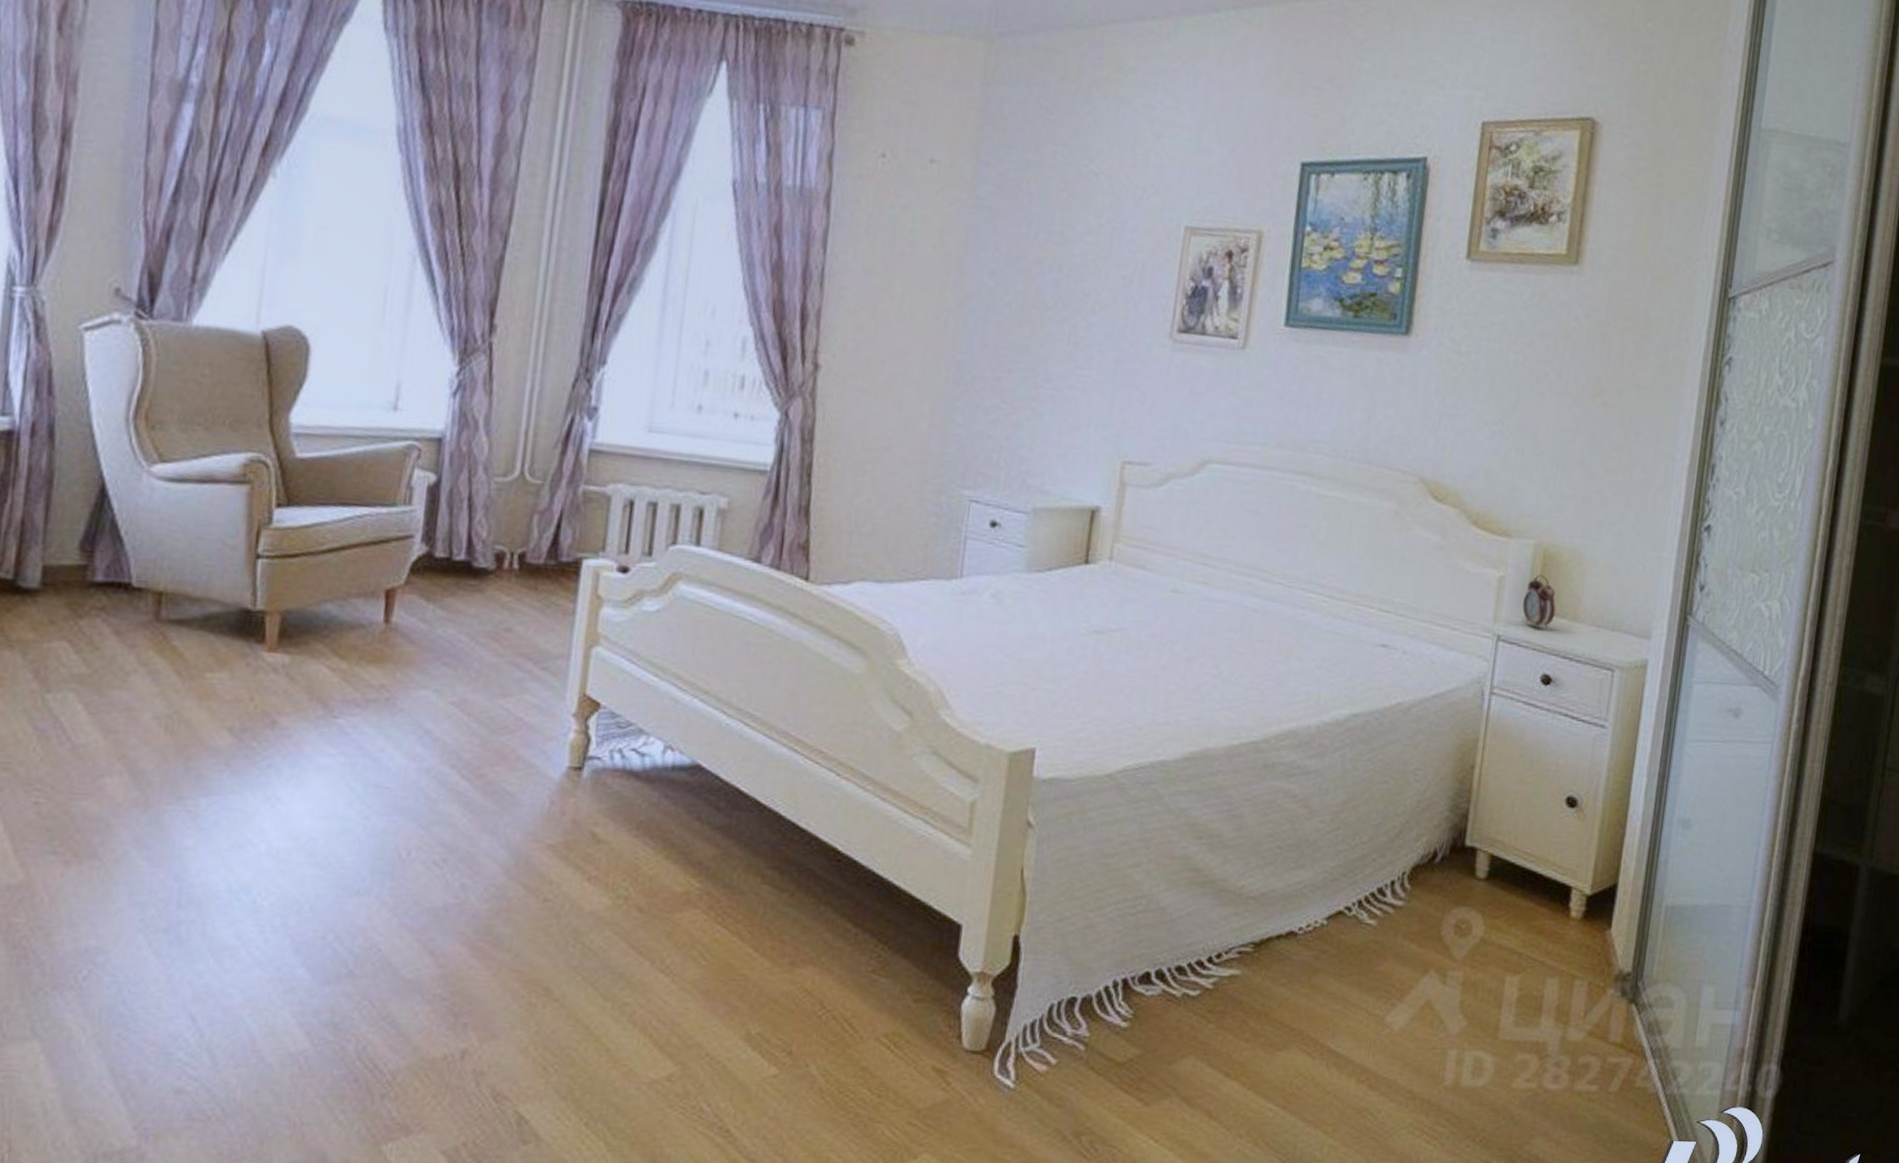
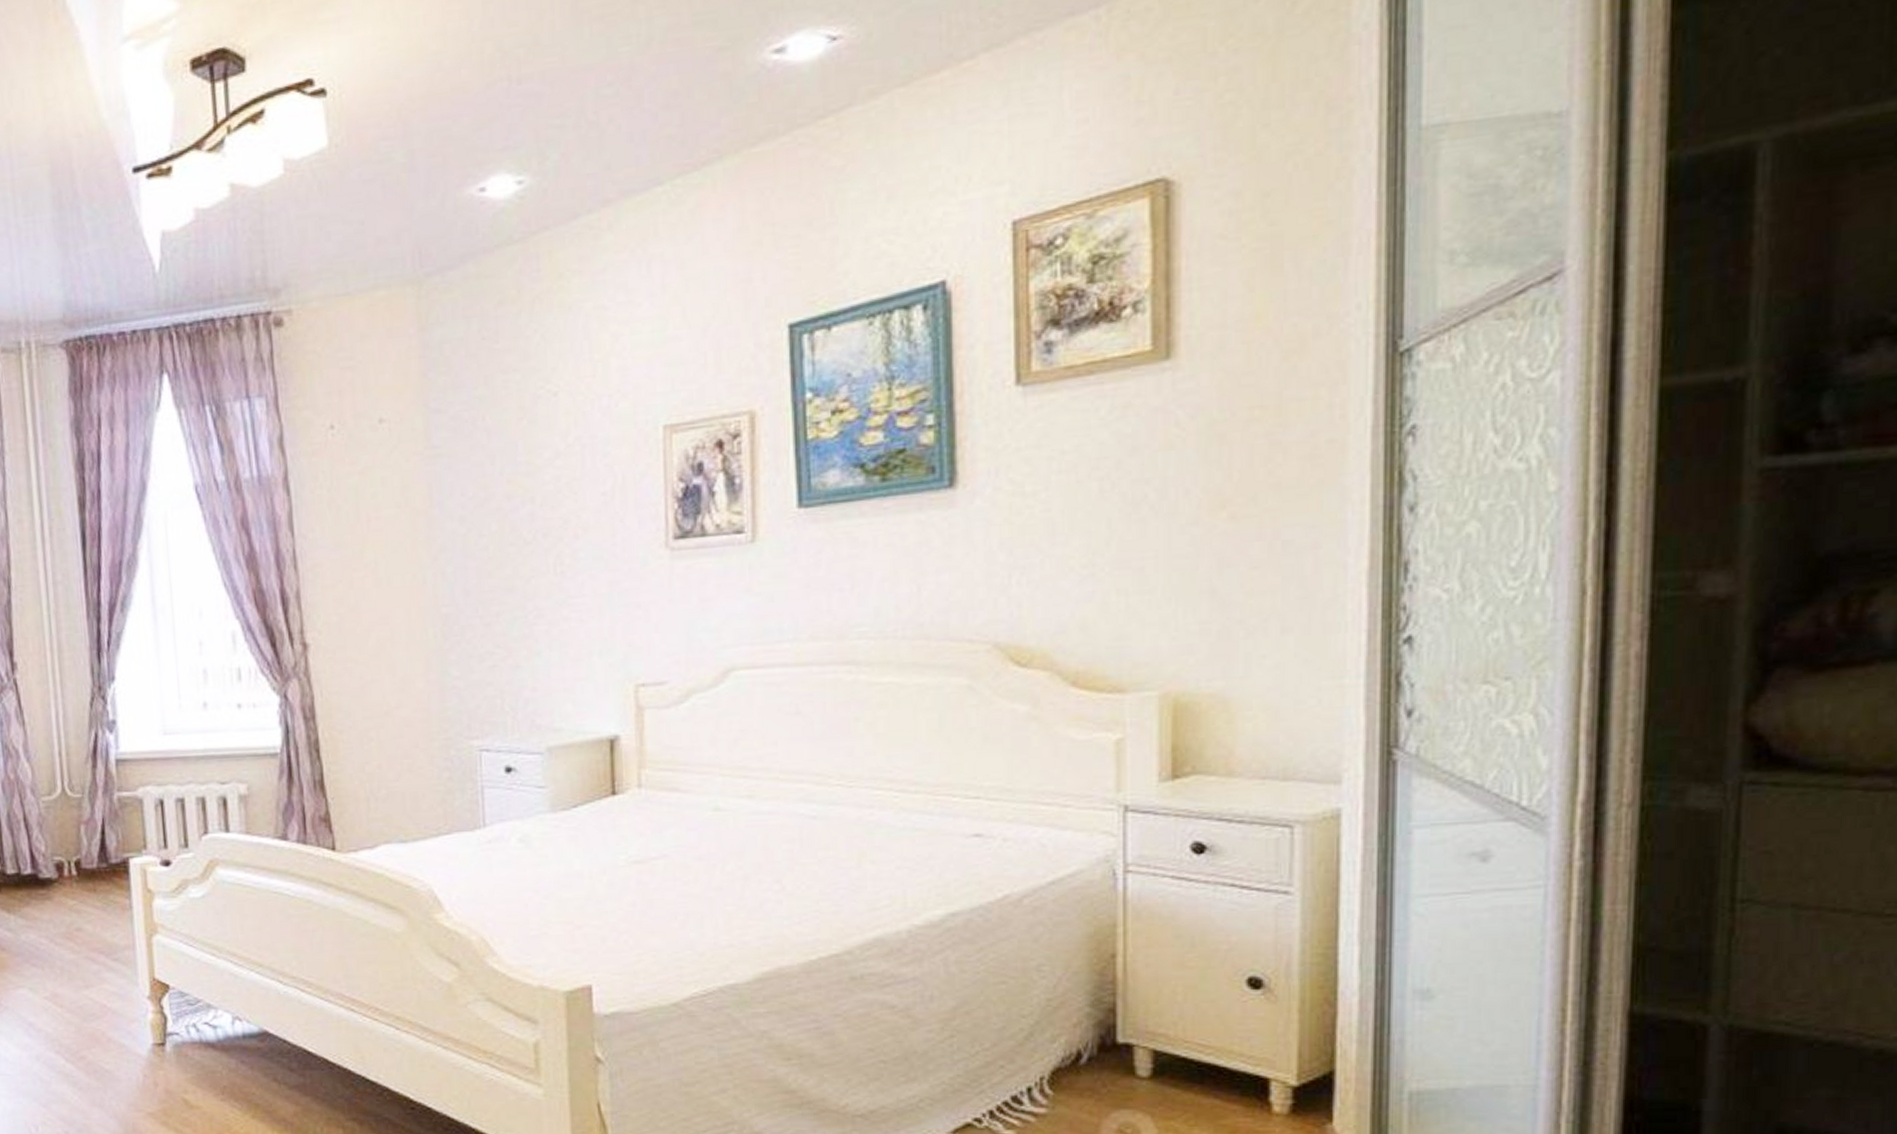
alarm clock: present [1522,574,1556,630] -> none [1153,729,1200,793]

